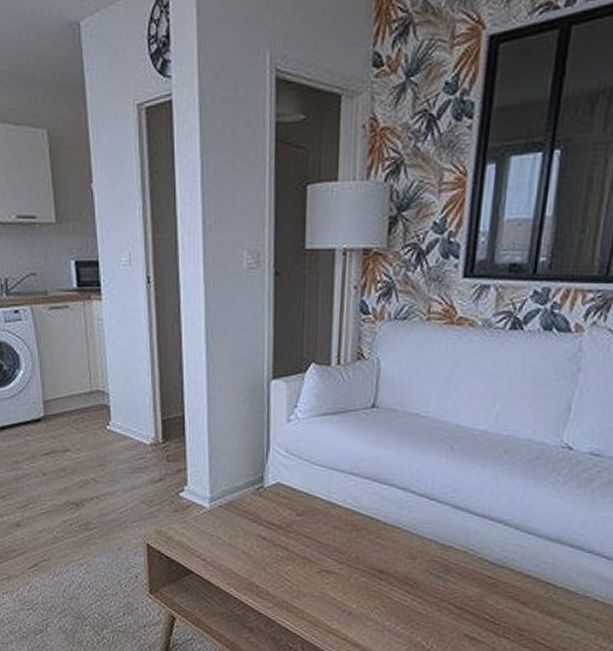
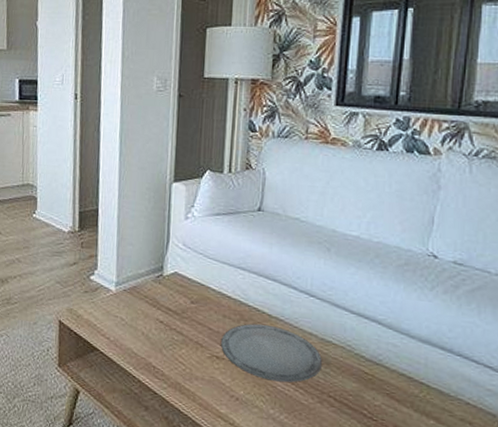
plate: none [331,533,443,593] -> present [221,323,323,383]

